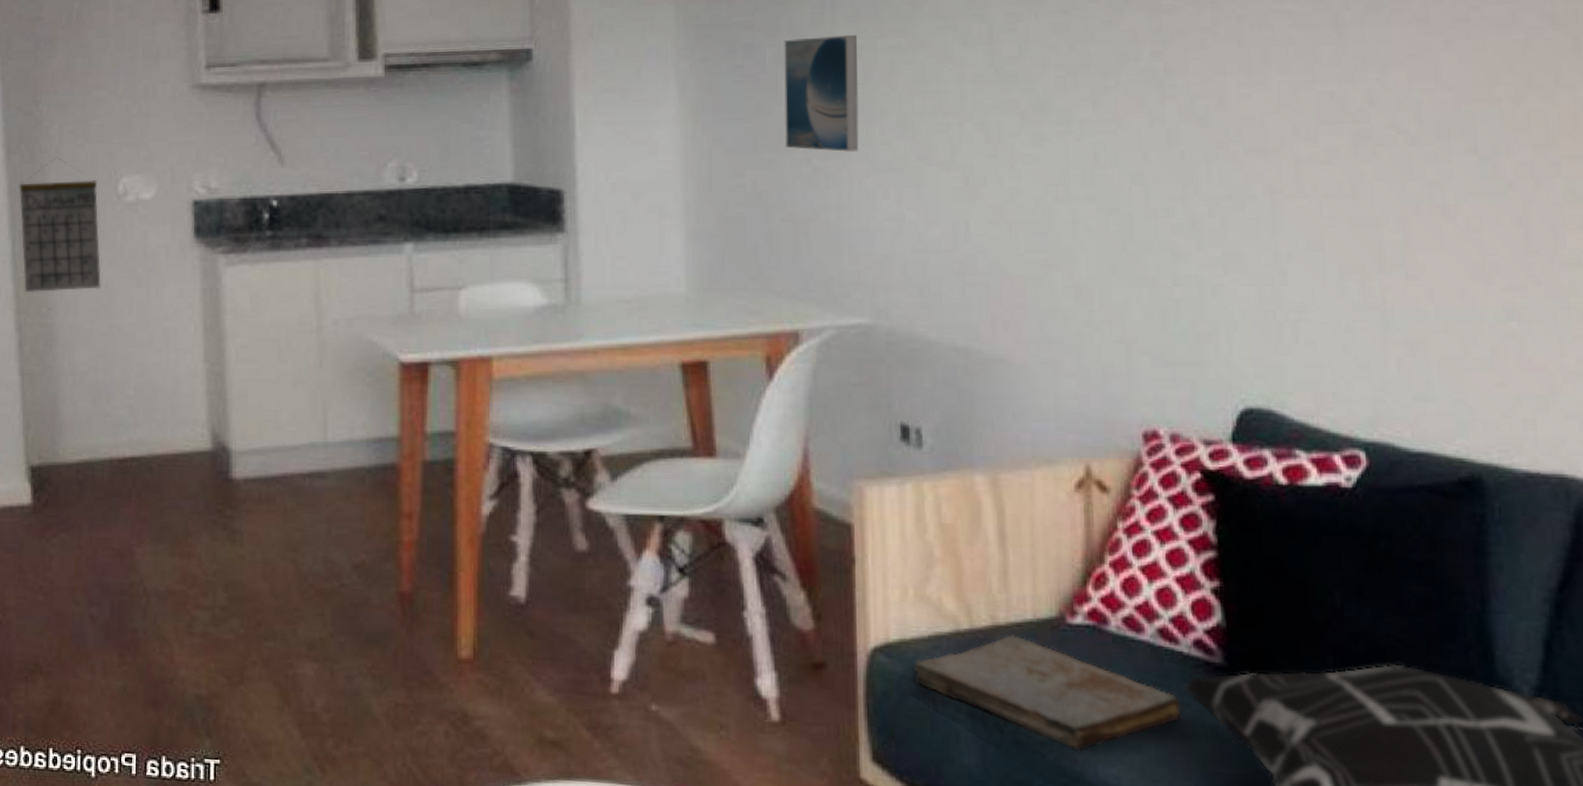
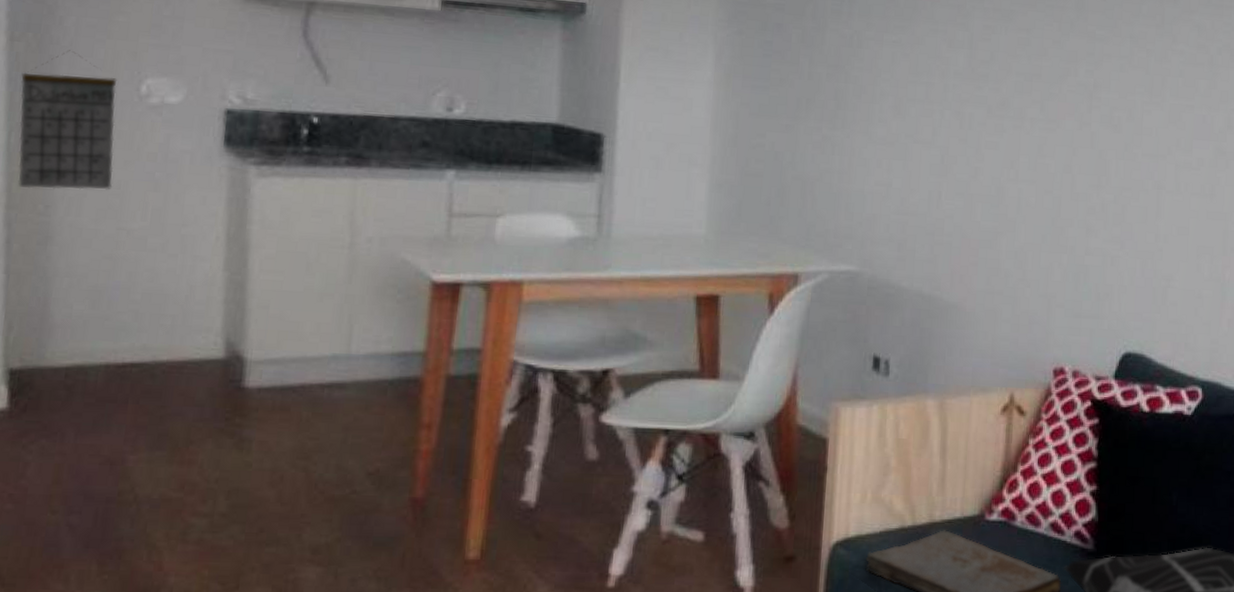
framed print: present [784,34,859,152] -> none [801,24,867,126]

